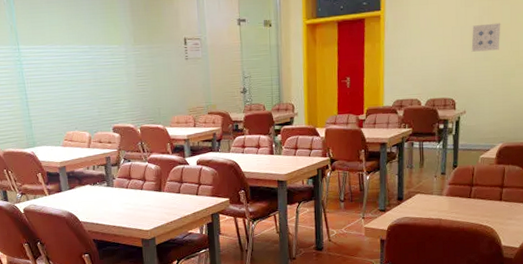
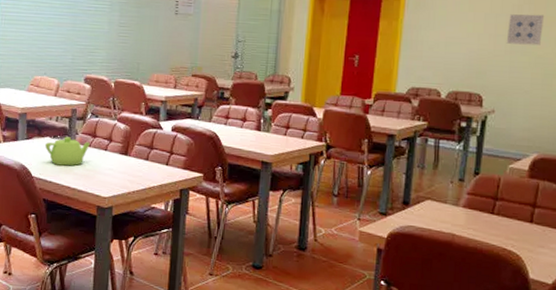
teapot: none [87,182,127,209] -> present [45,136,90,166]

